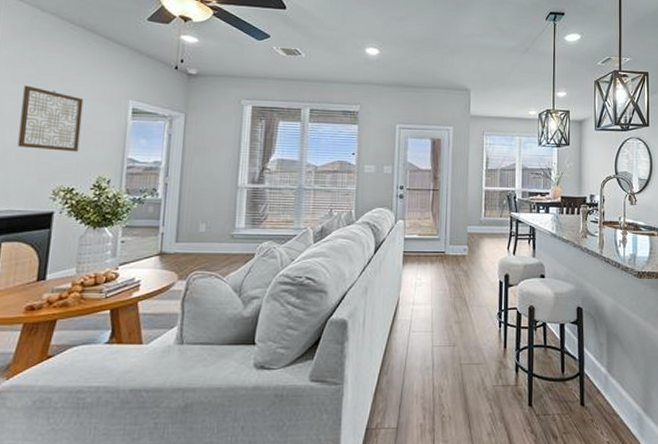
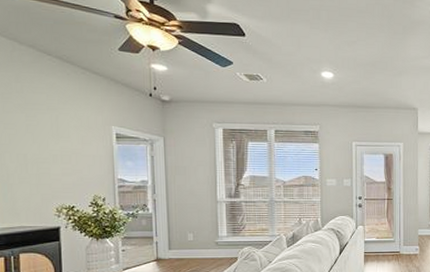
wall art: present [17,85,84,152] -> none [15,115,73,174]

